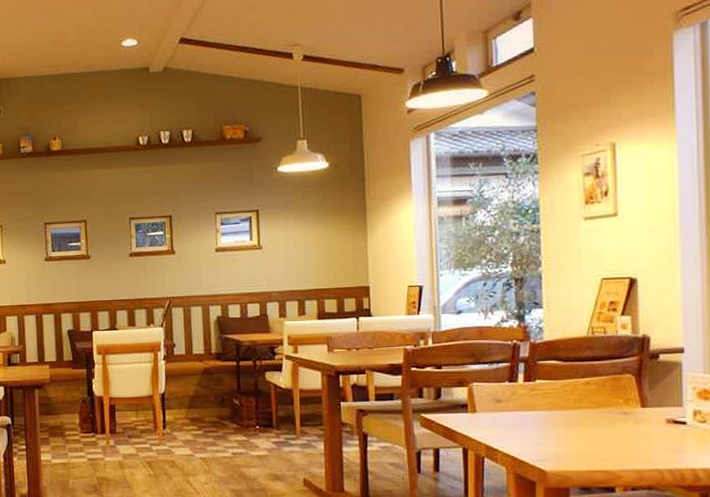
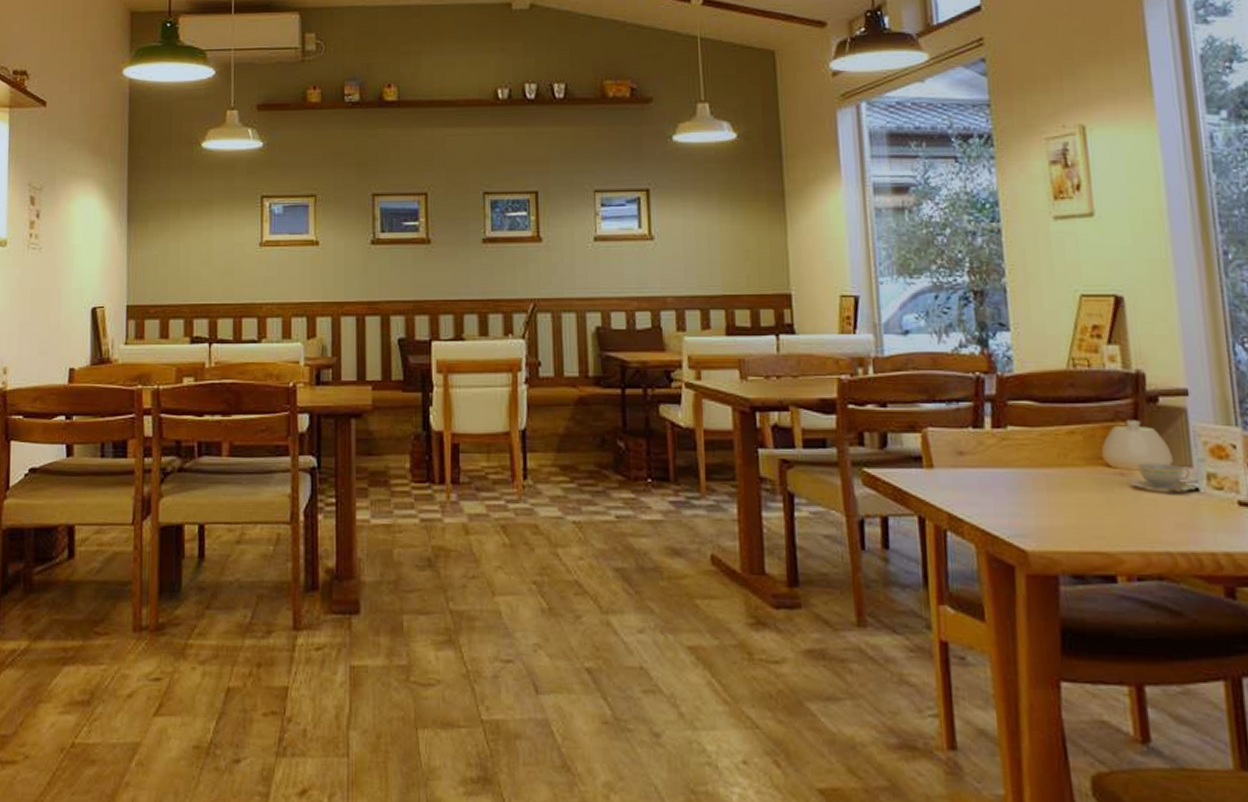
sugar bowl: none [610,372,667,410] -> present [1101,420,1173,471]
teacup: none [631,404,684,426] -> present [1130,463,1197,493]

